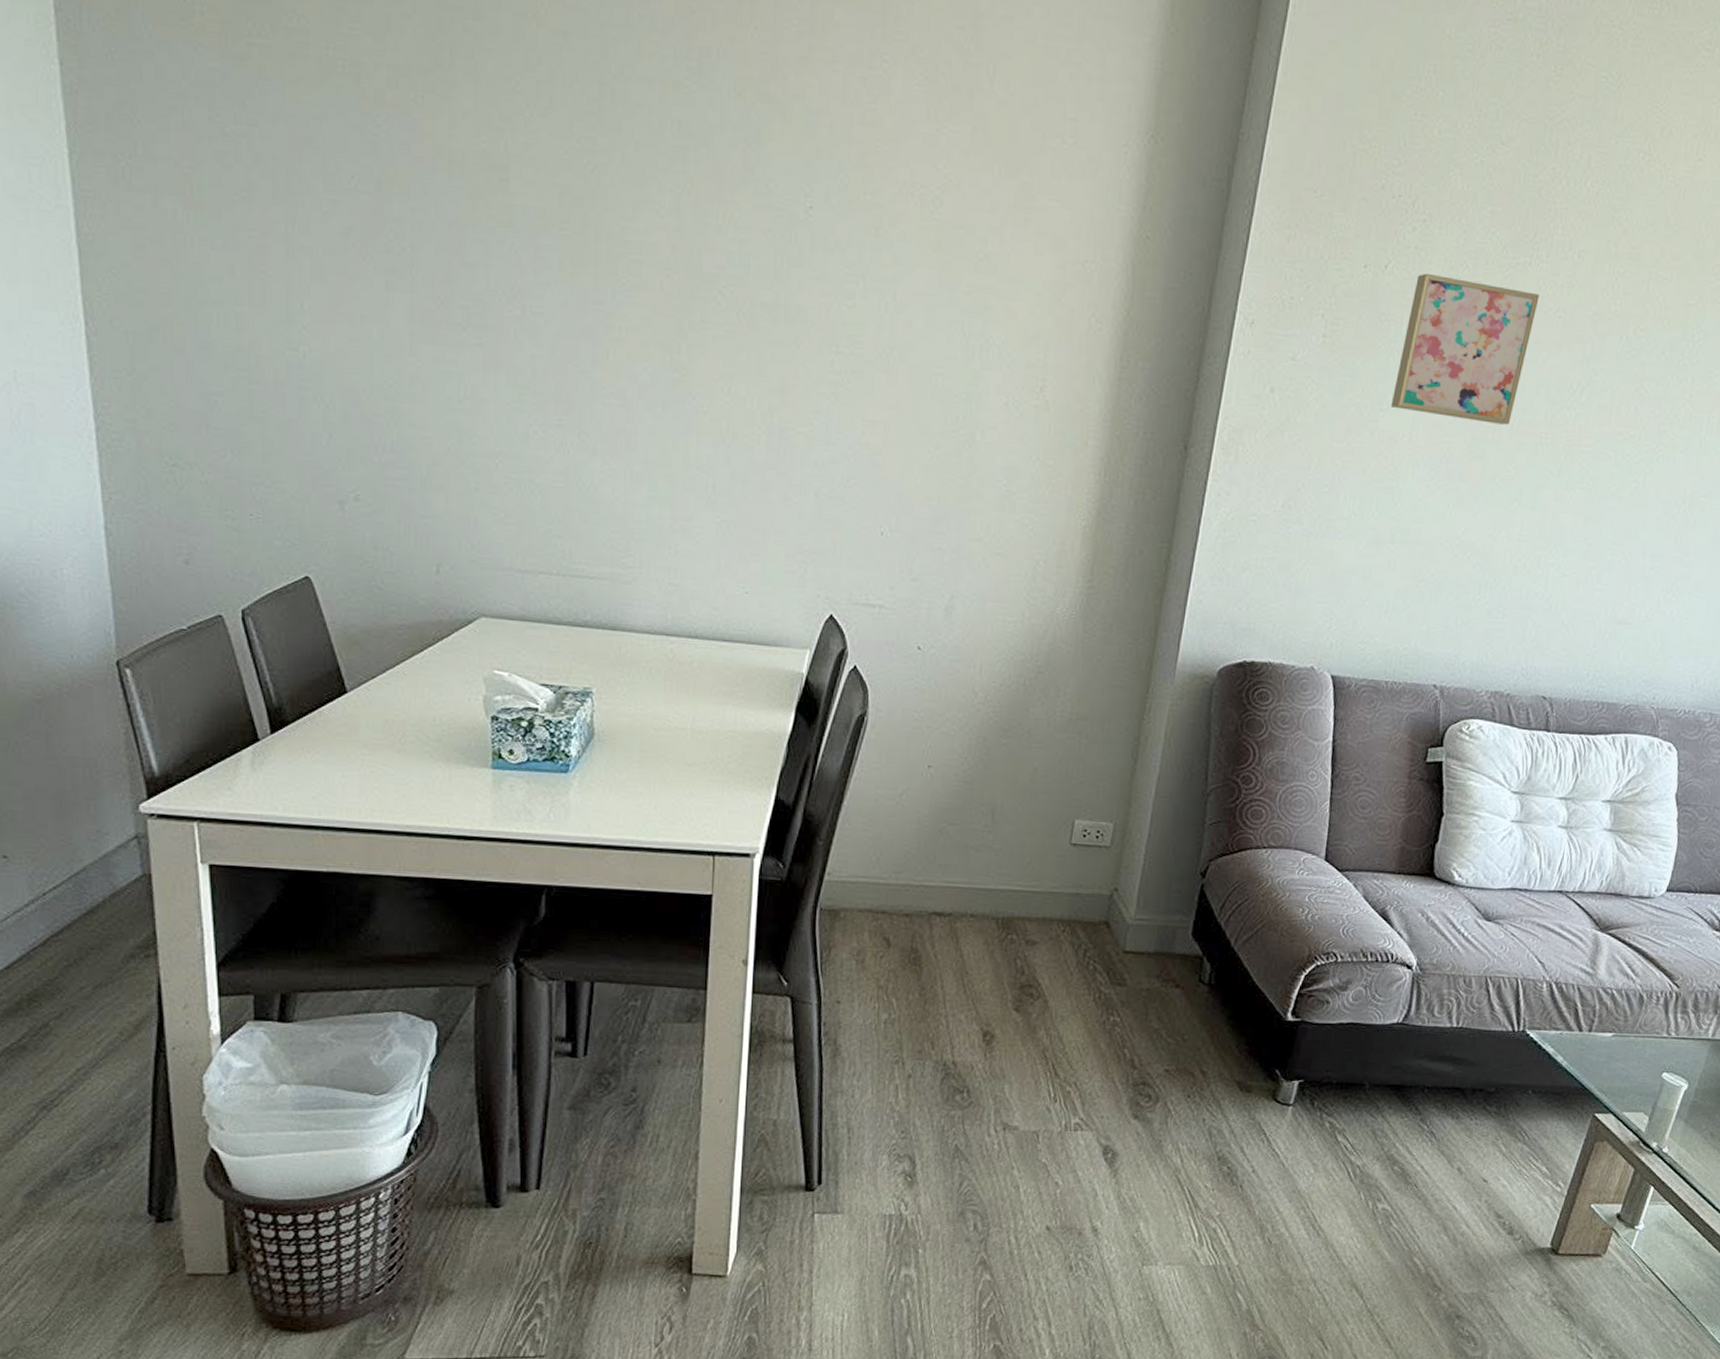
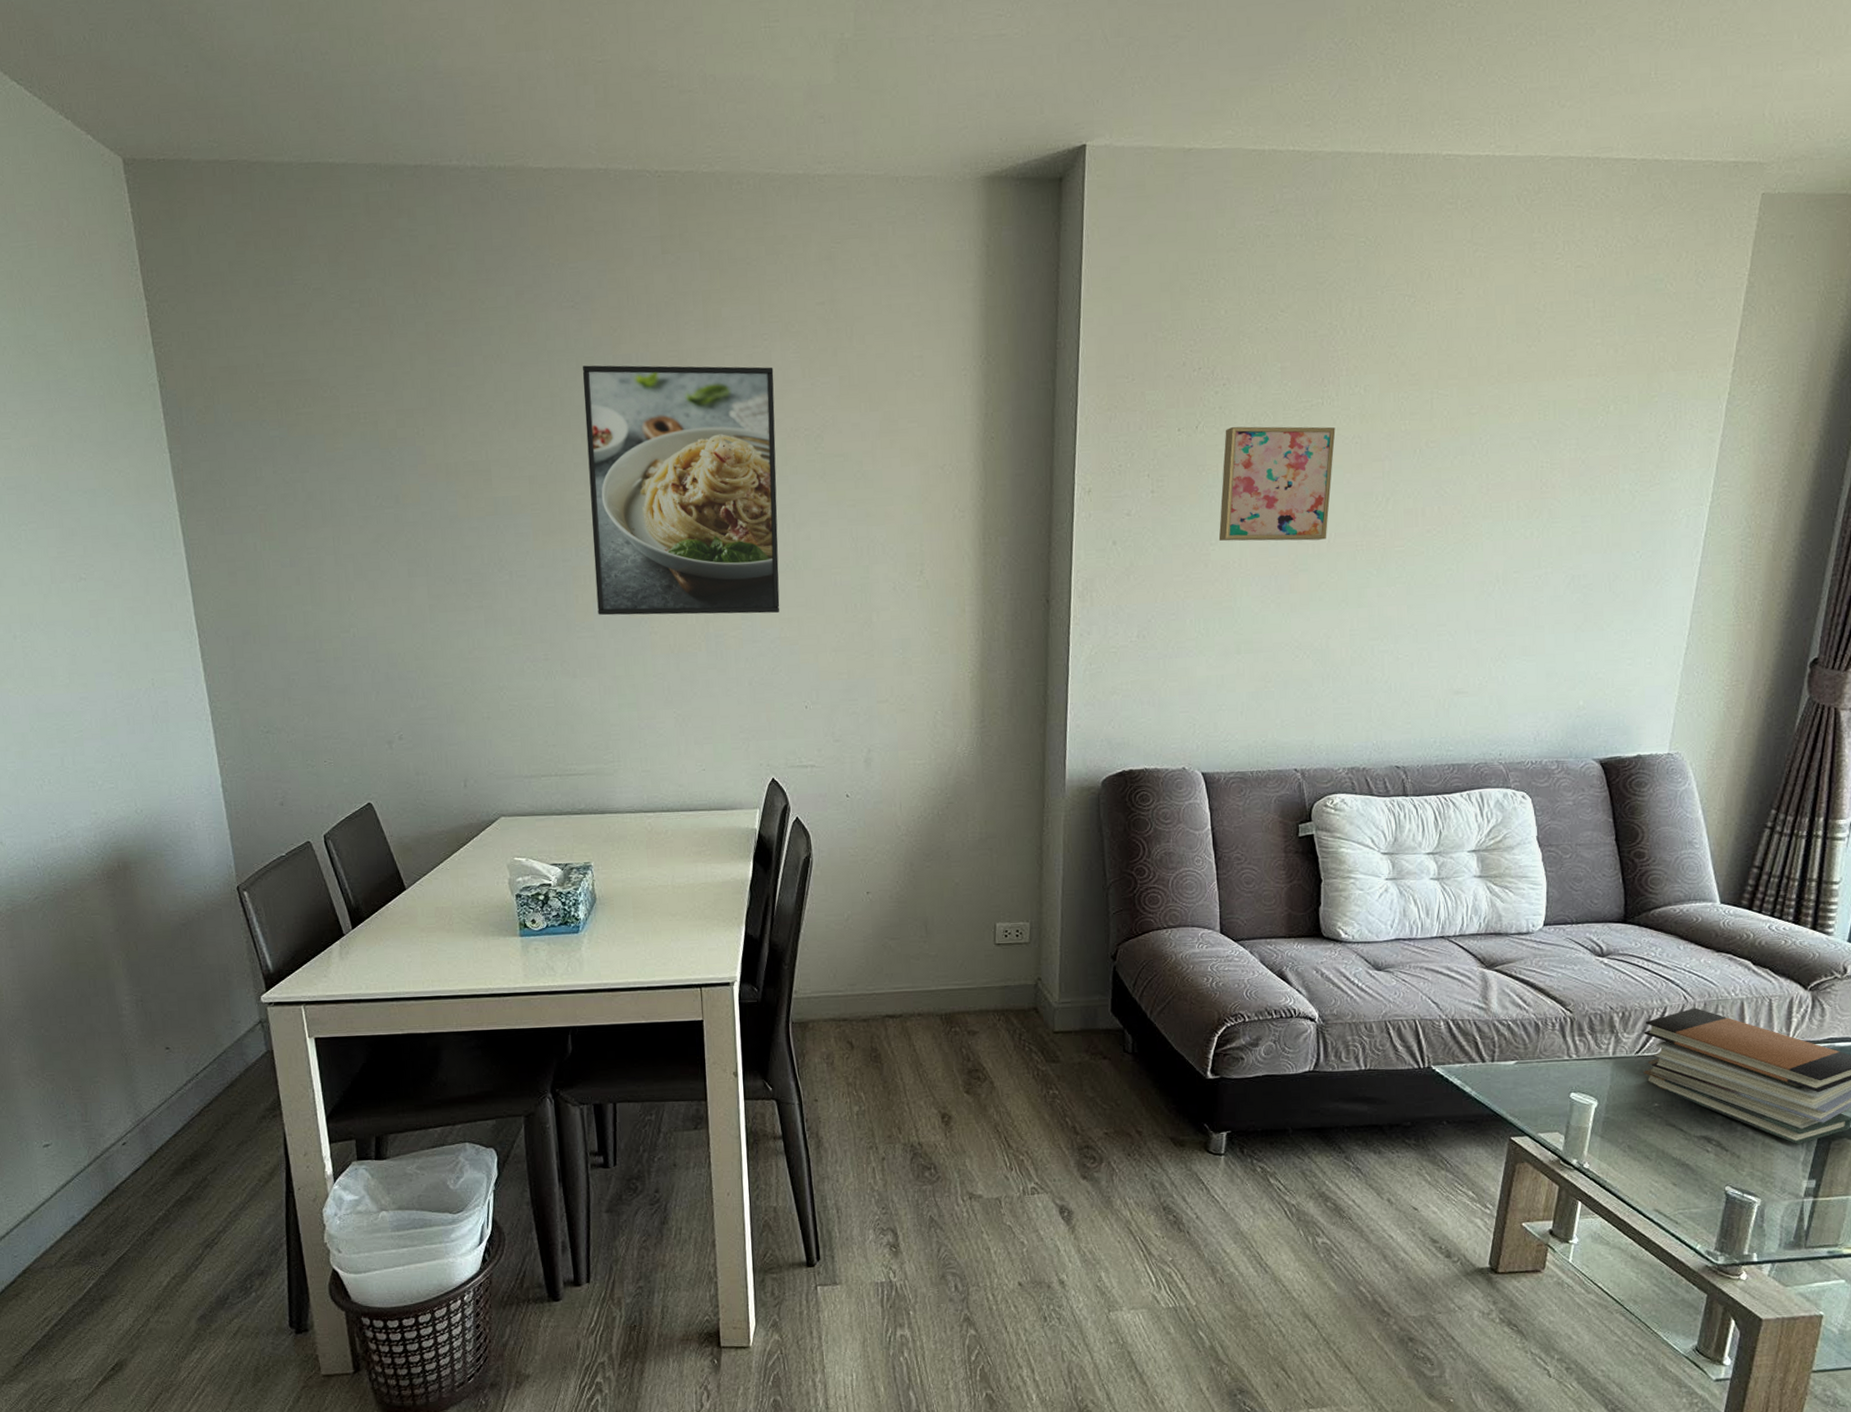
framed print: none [633,51,891,413] -> present [582,365,780,616]

